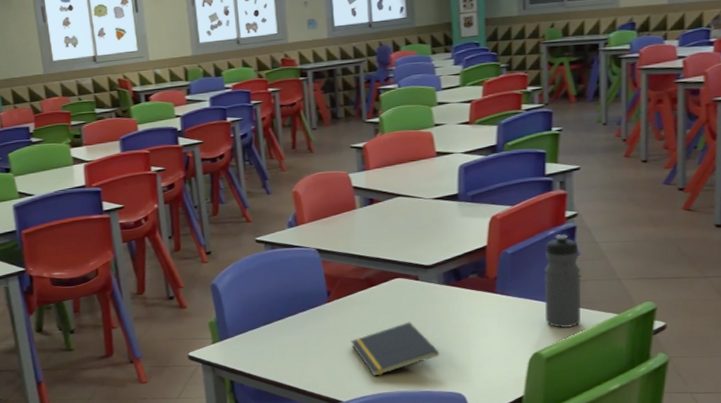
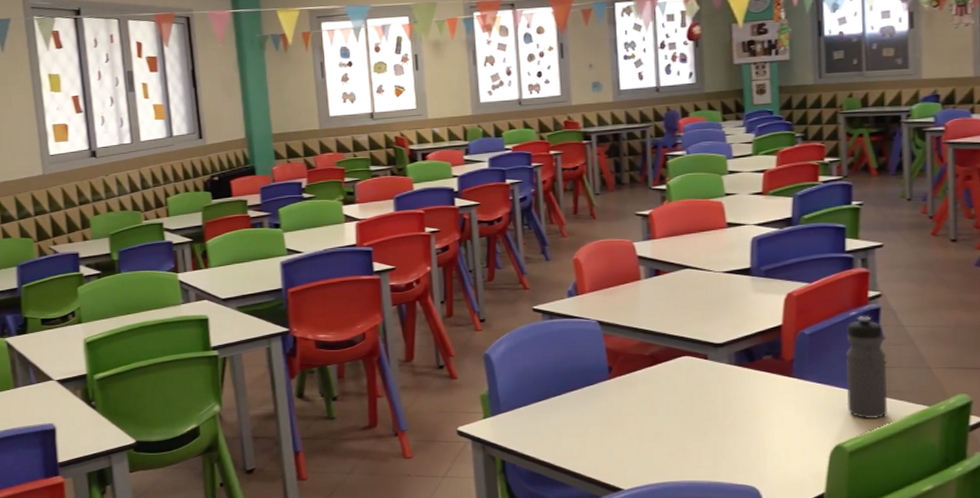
notepad: present [351,322,441,377] -> none [633,404,732,463]

